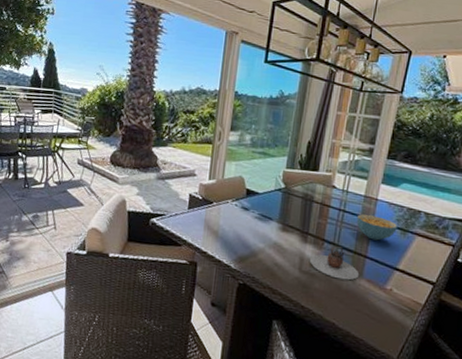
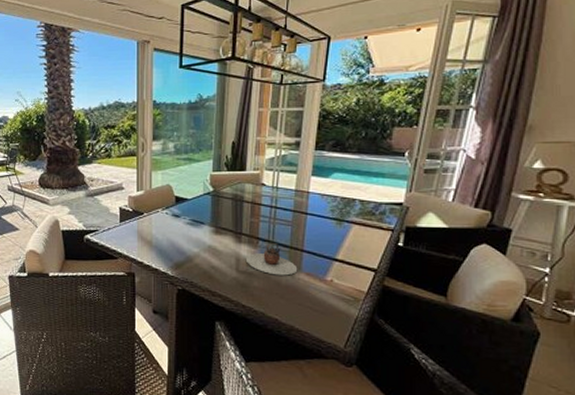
cereal bowl: present [356,214,397,241] -> none [289,209,332,233]

